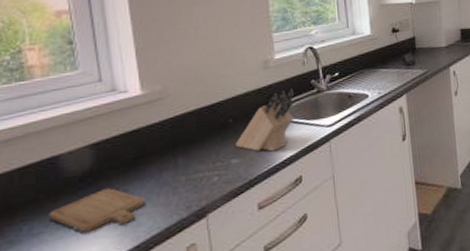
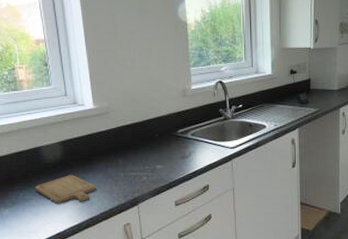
knife block: present [235,89,295,152] -> none [159,115,206,163]

